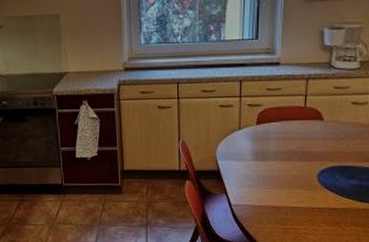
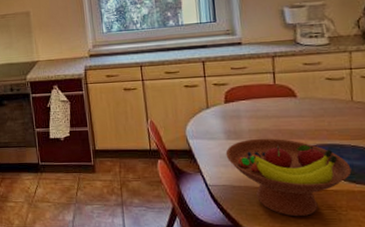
fruit bowl: none [251,159,360,233] -> present [225,138,352,217]

